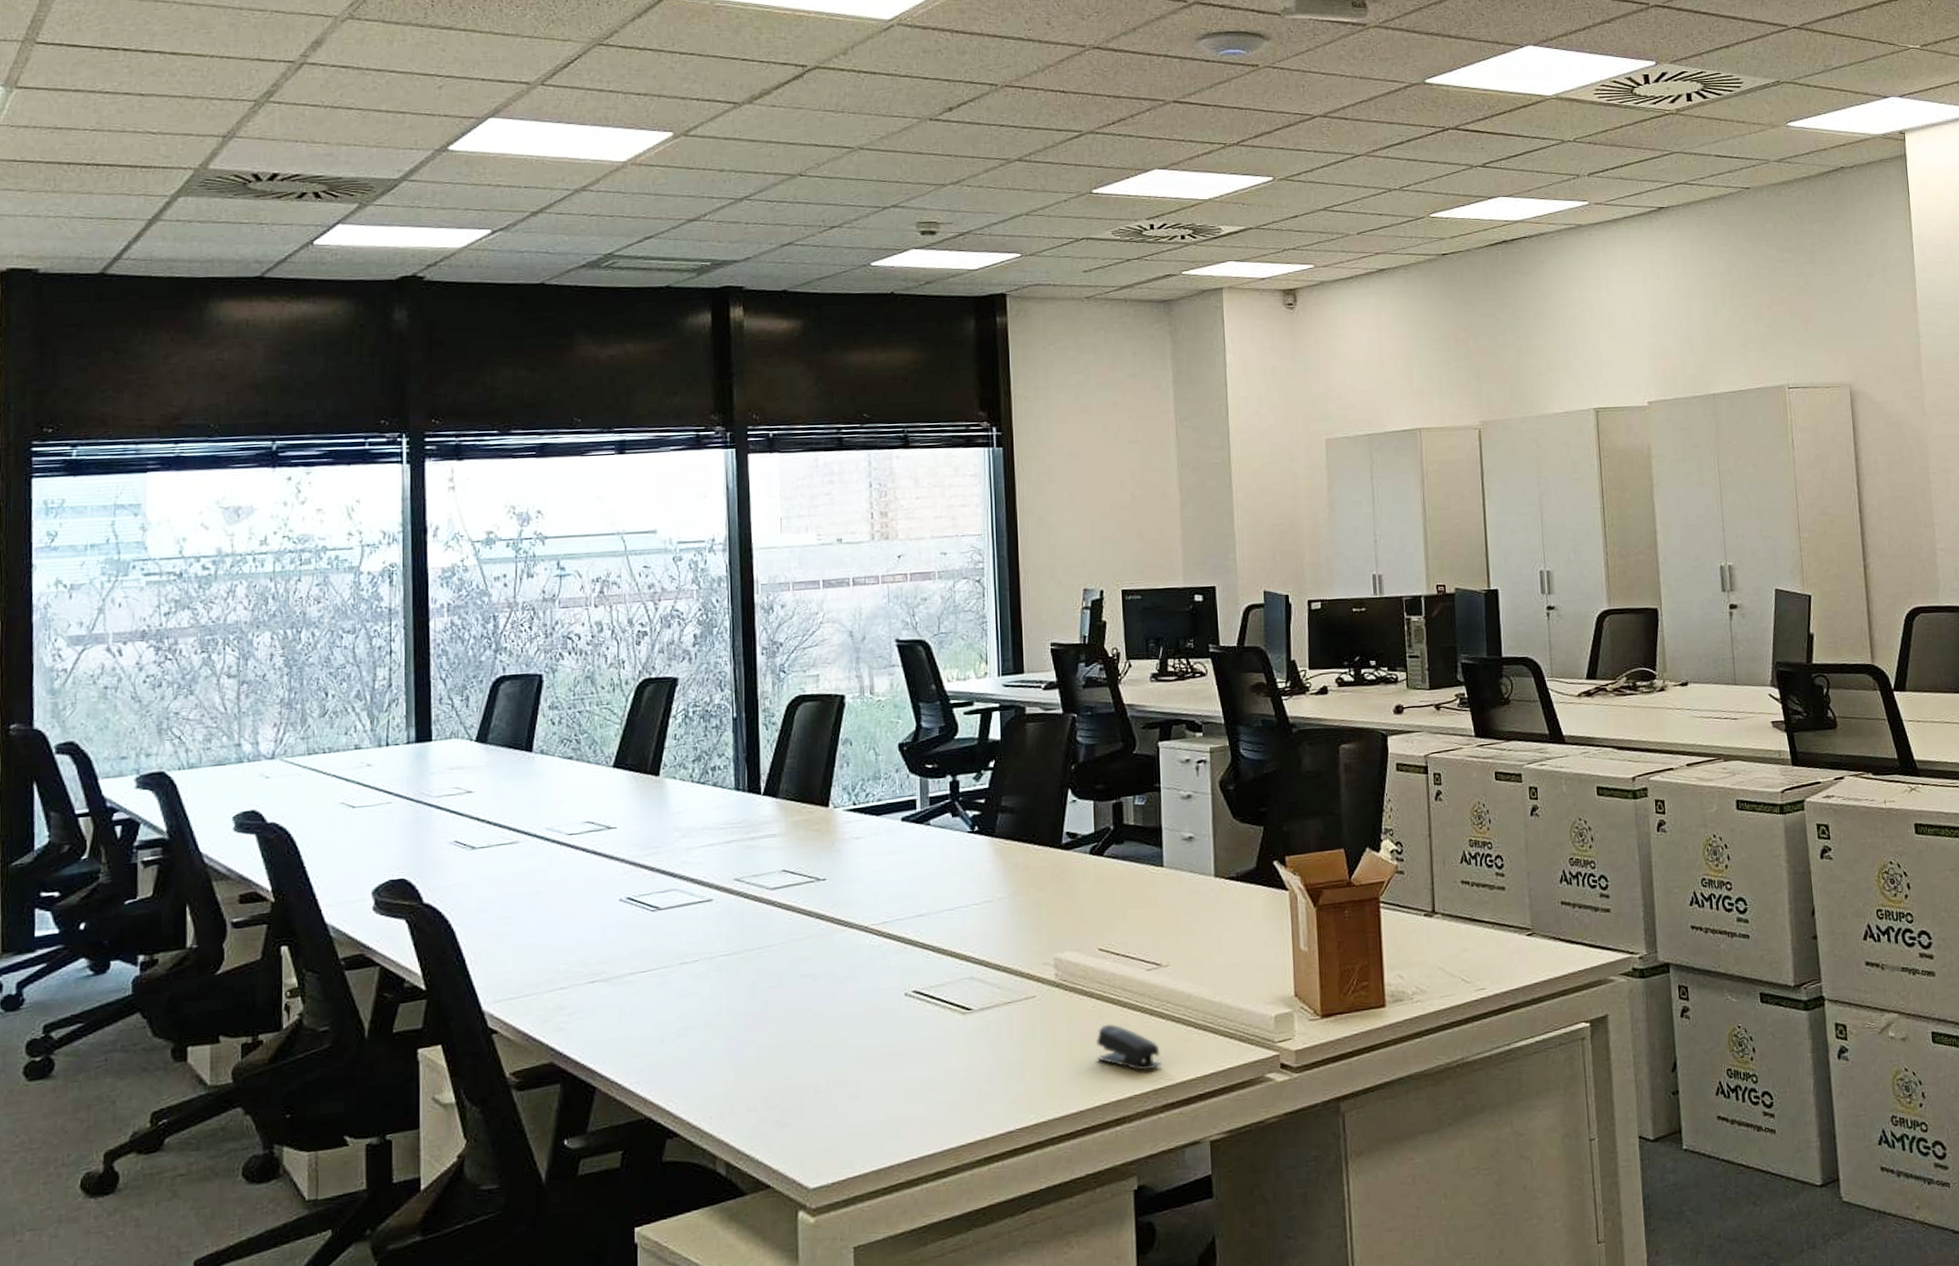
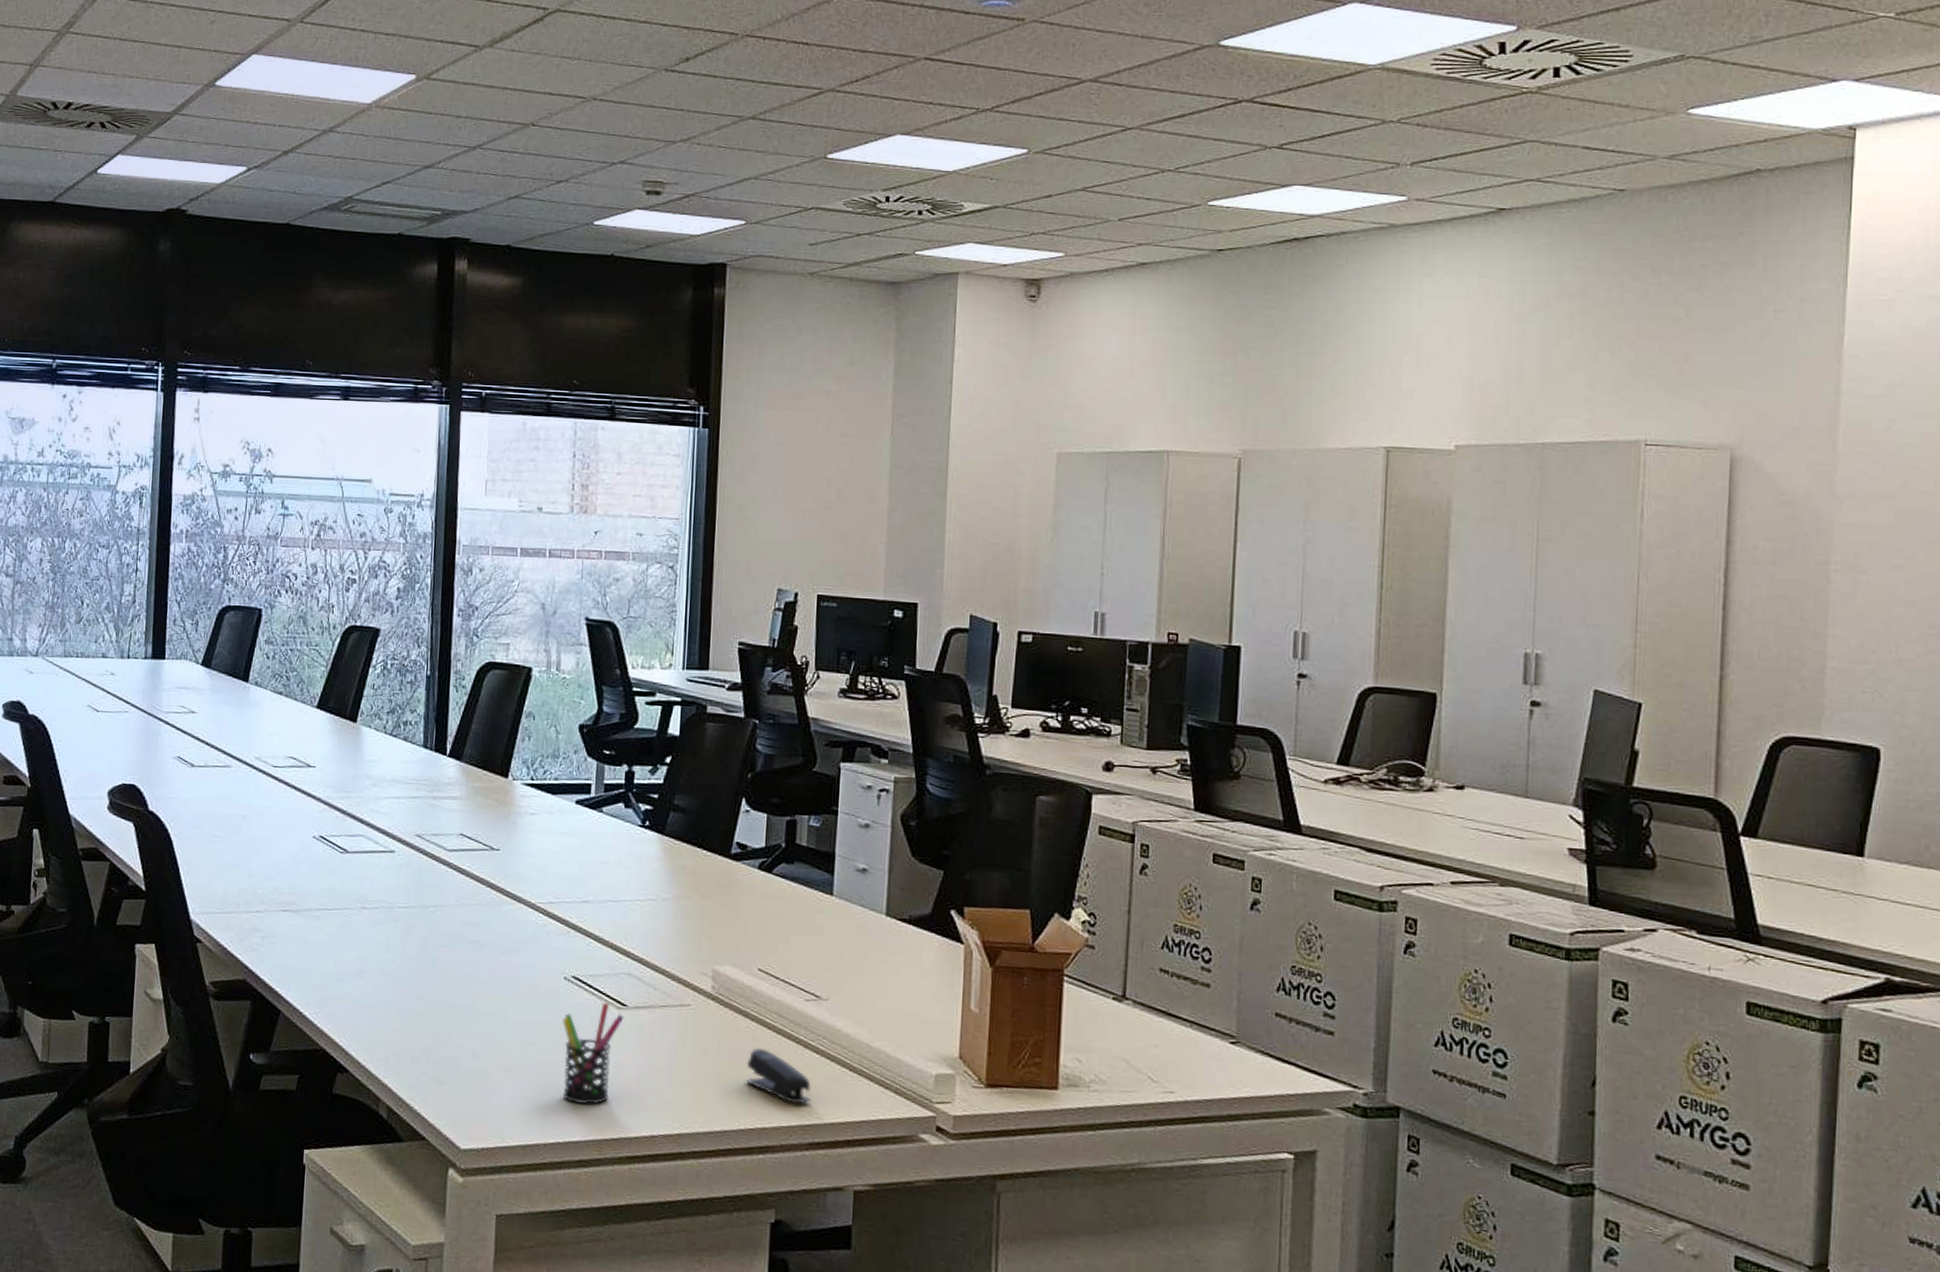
pen holder: none [907,1011,970,1117] -> present [562,1003,624,1105]

